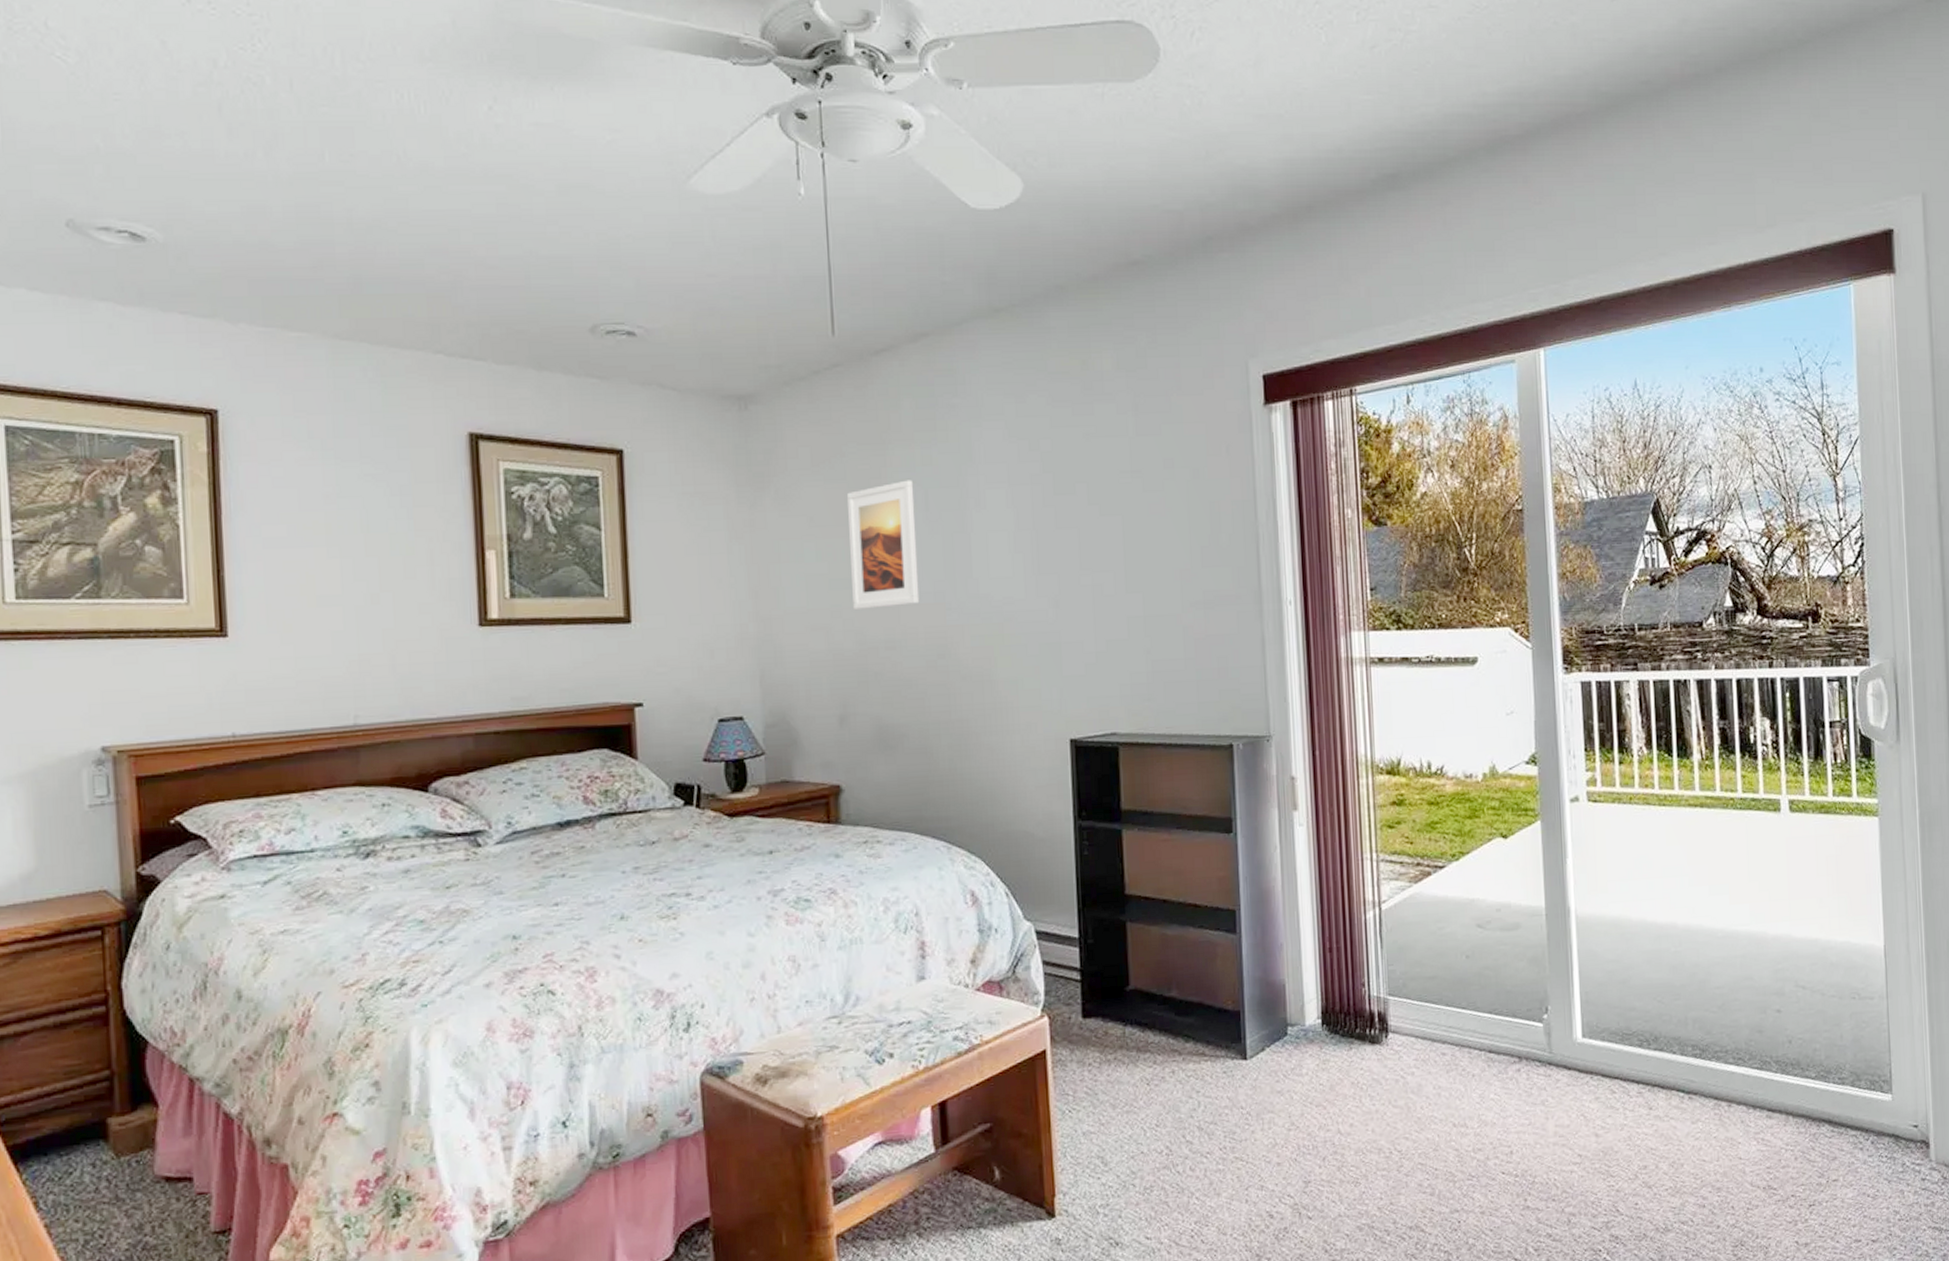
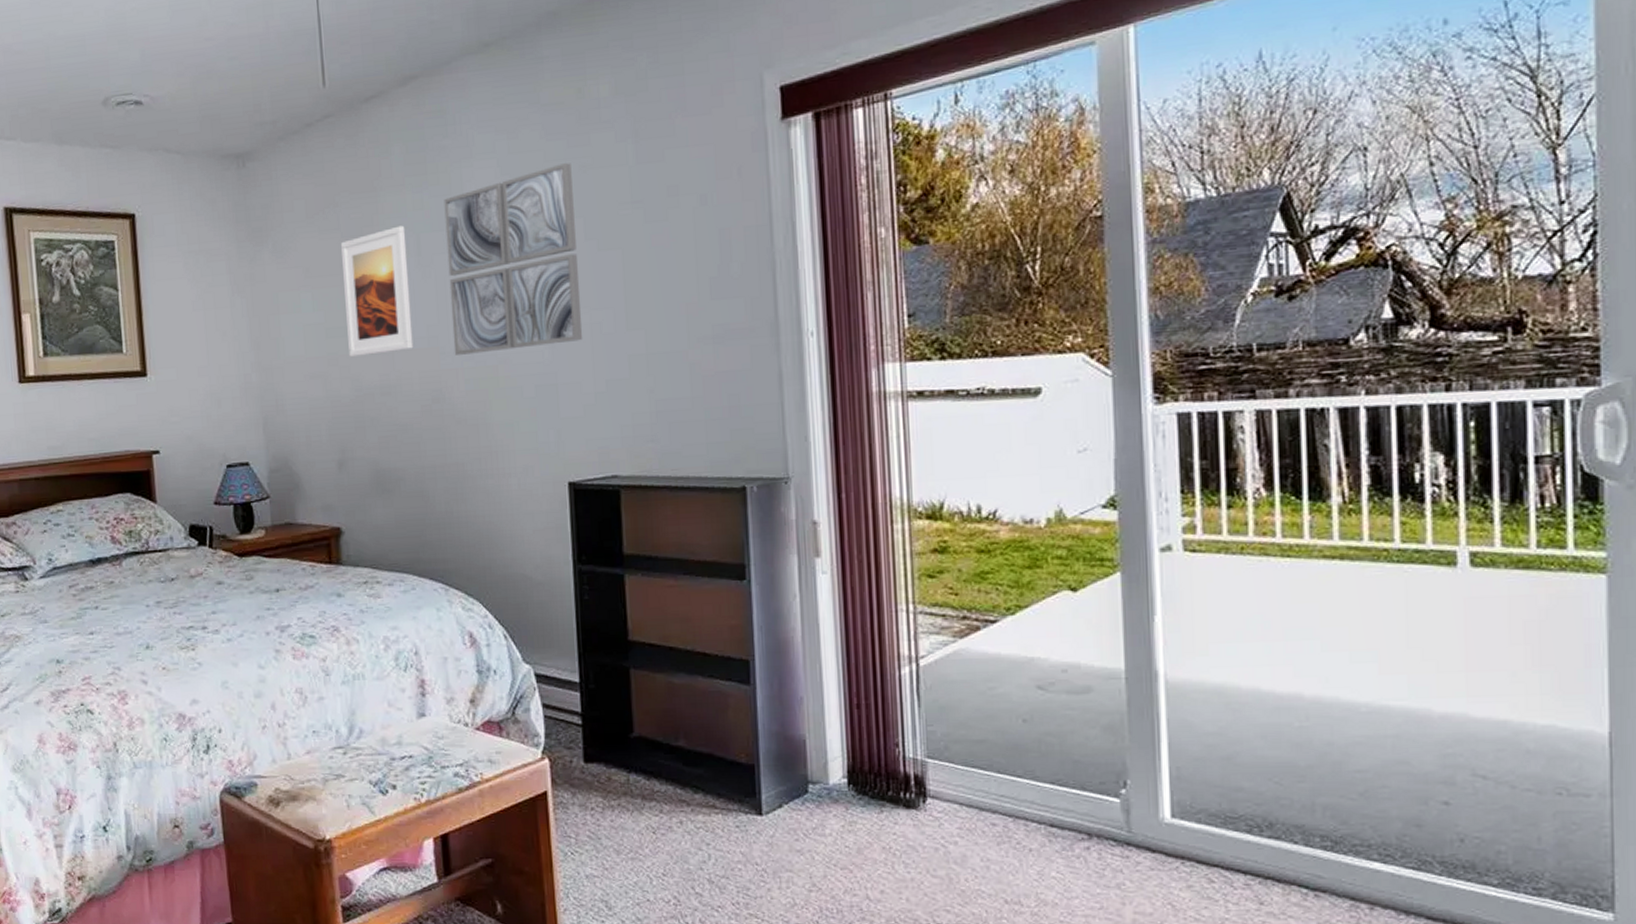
wall art: none [952,429,1086,611] -> present [444,162,583,355]

